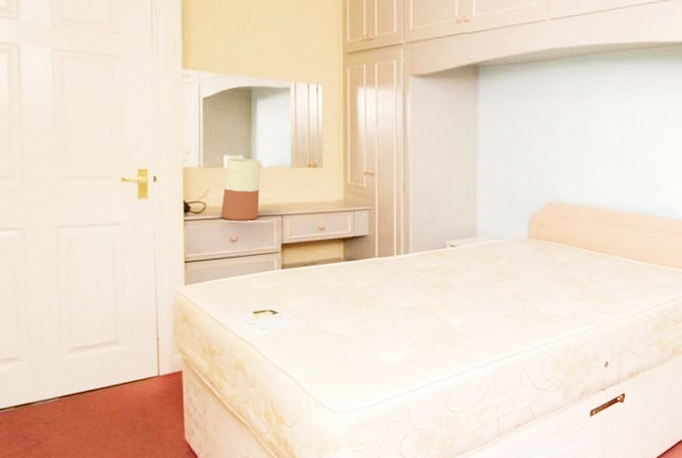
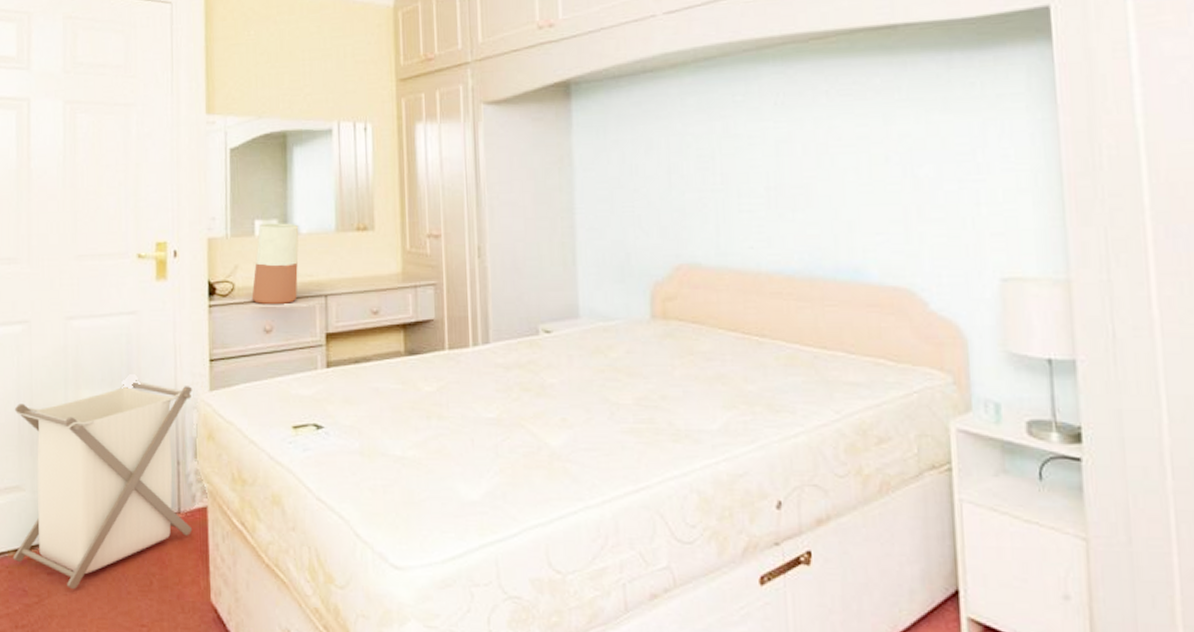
laundry basket: none [11,276,170,434] -> present [13,380,193,589]

